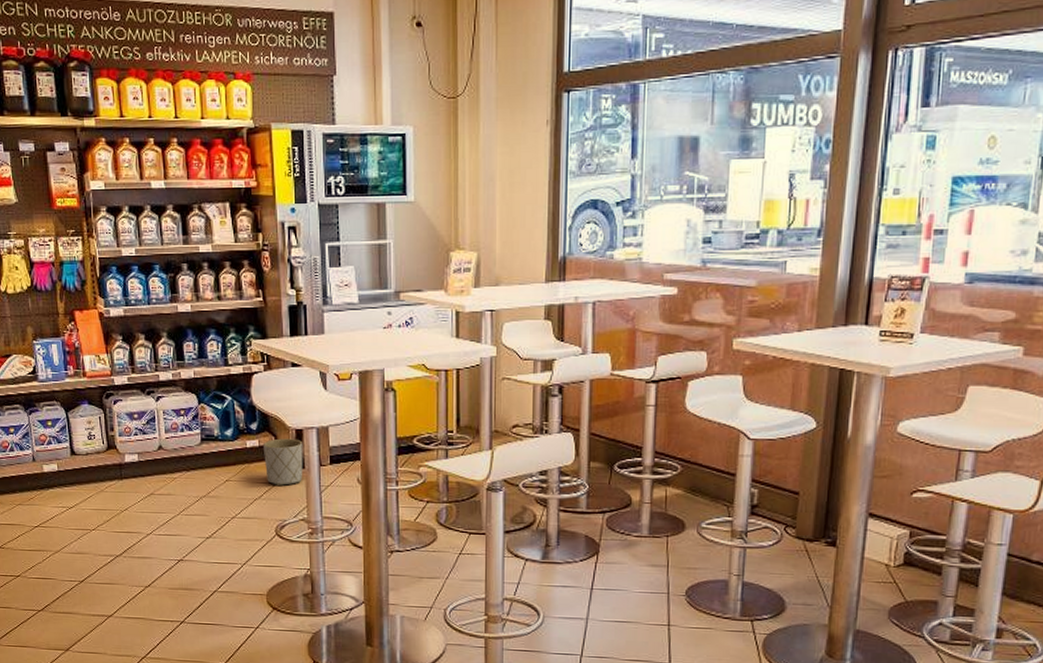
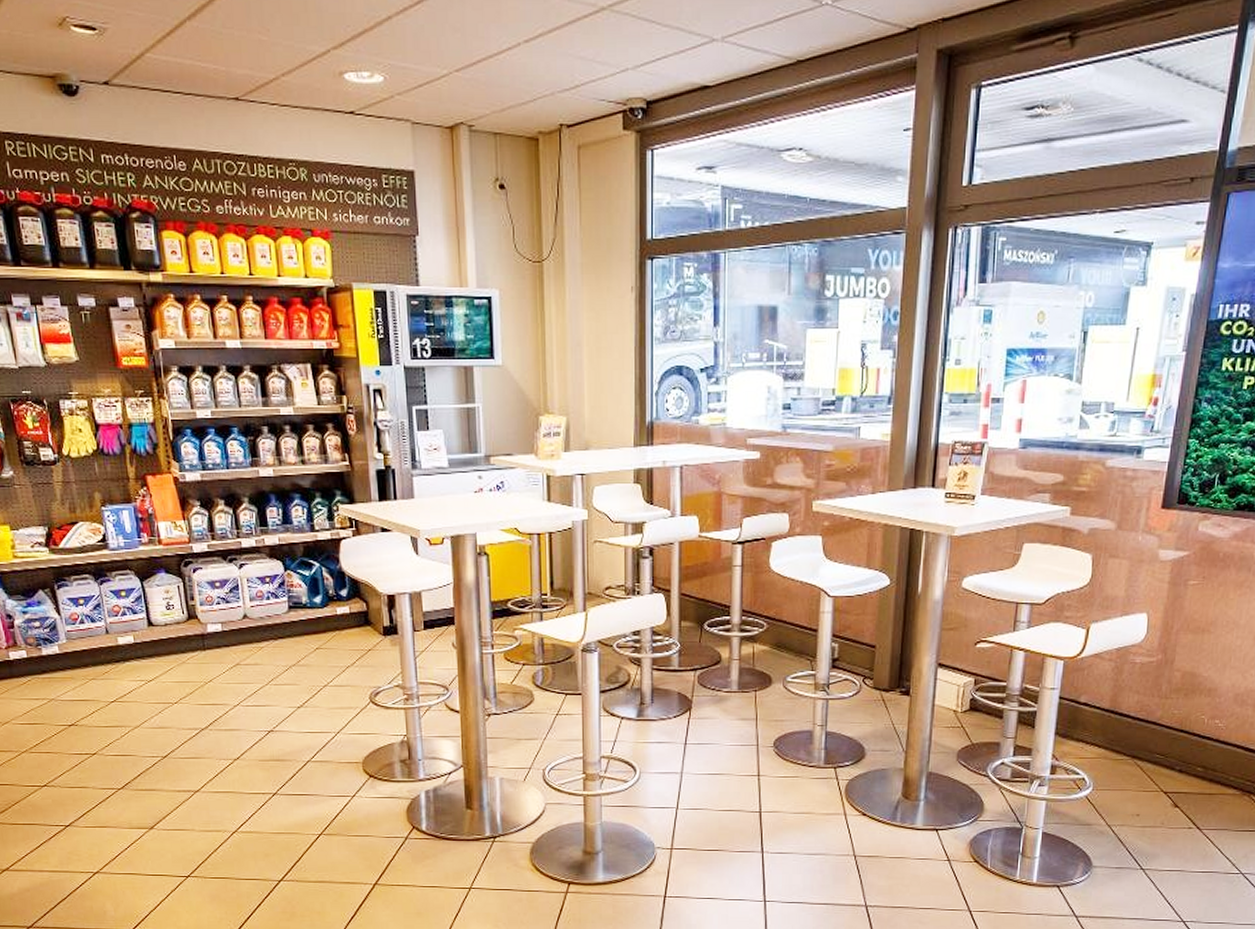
planter: present [264,438,303,487] -> none [355,604,396,653]

